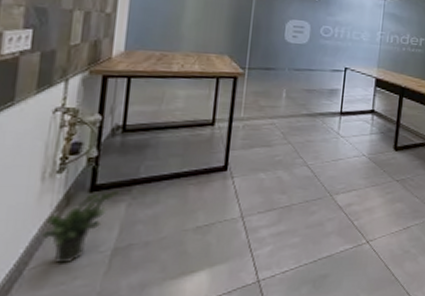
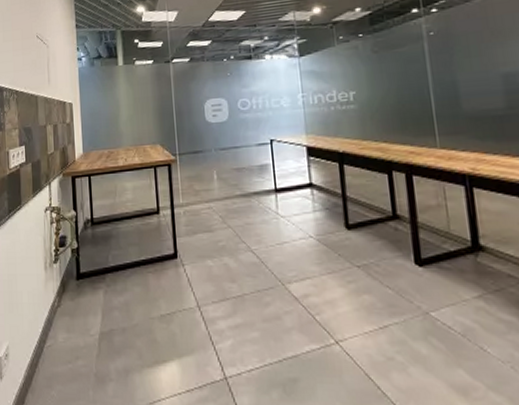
potted plant: present [41,190,121,264] -> none [51,278,98,345]

